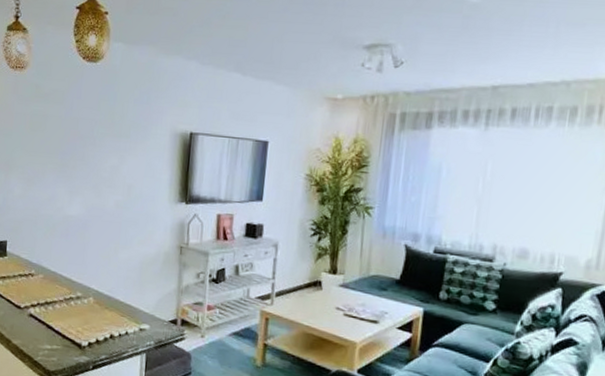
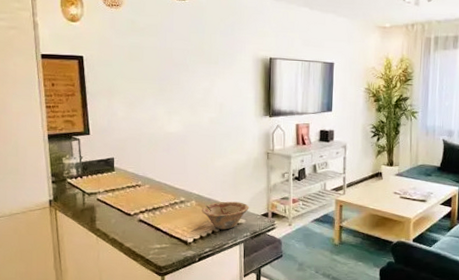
dish: none [99,301,155,335] -> present [201,201,249,230]

